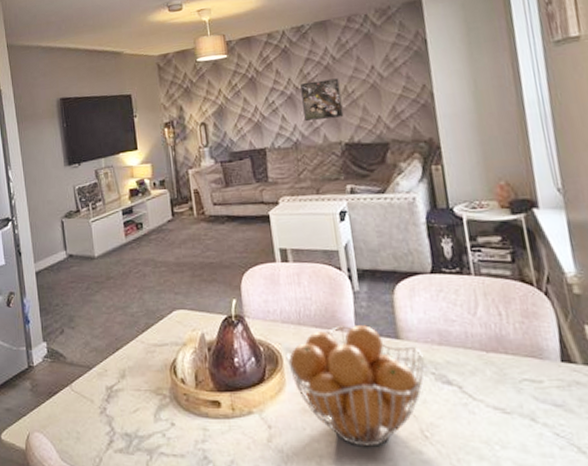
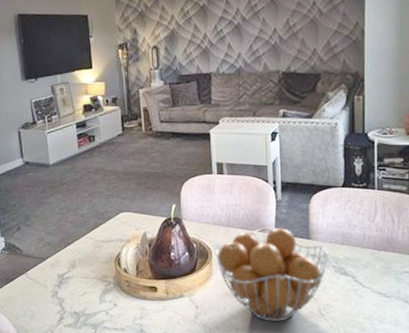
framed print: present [300,78,344,121] -> none [247,11,284,50]

